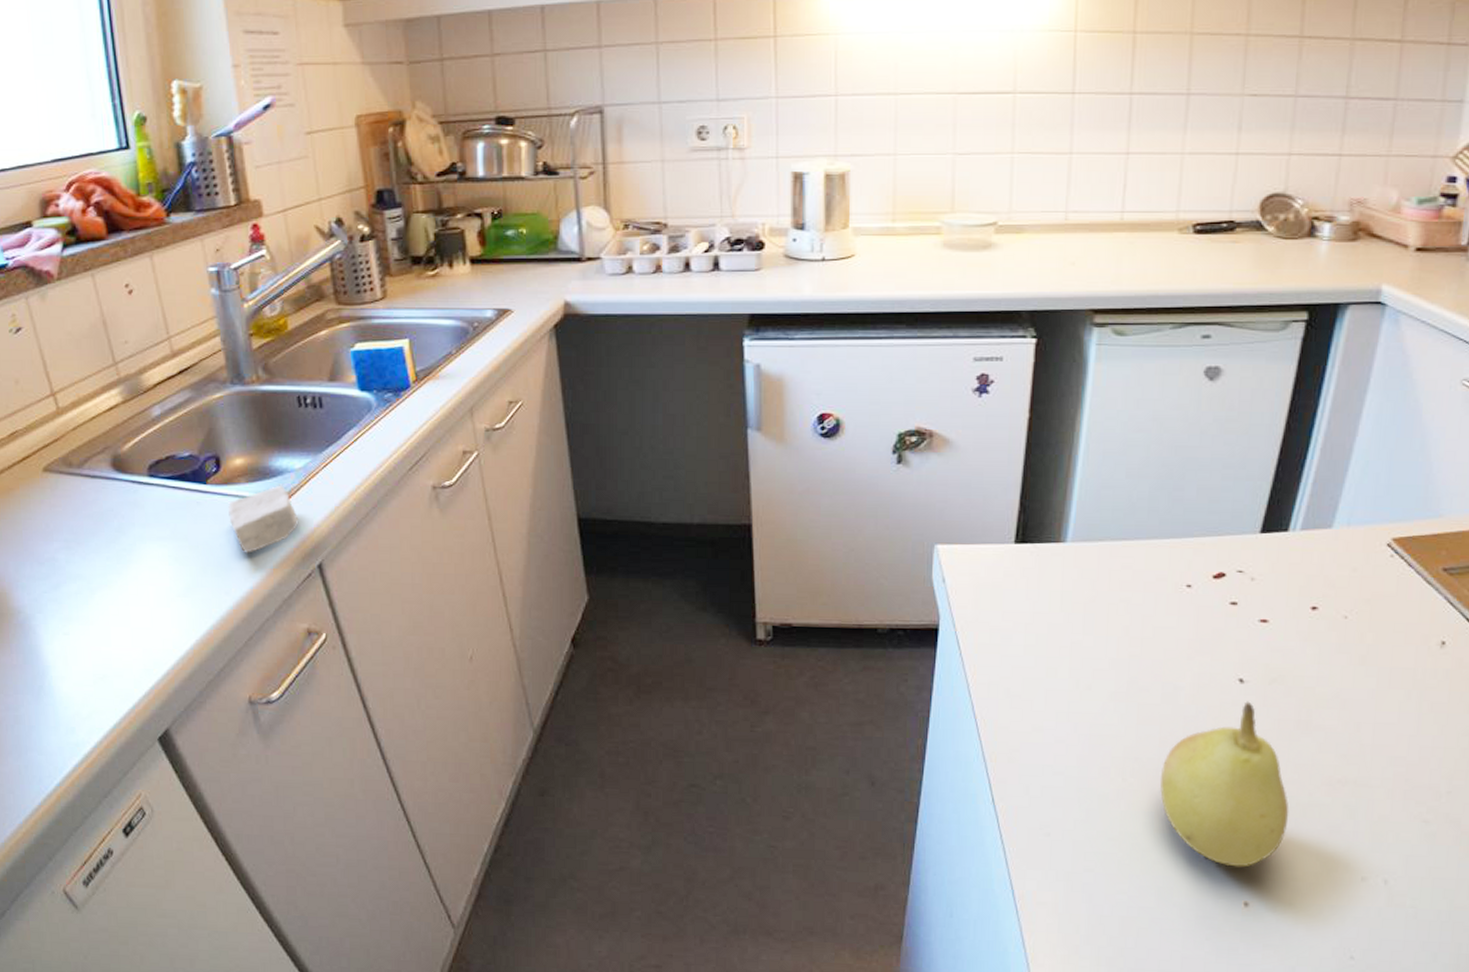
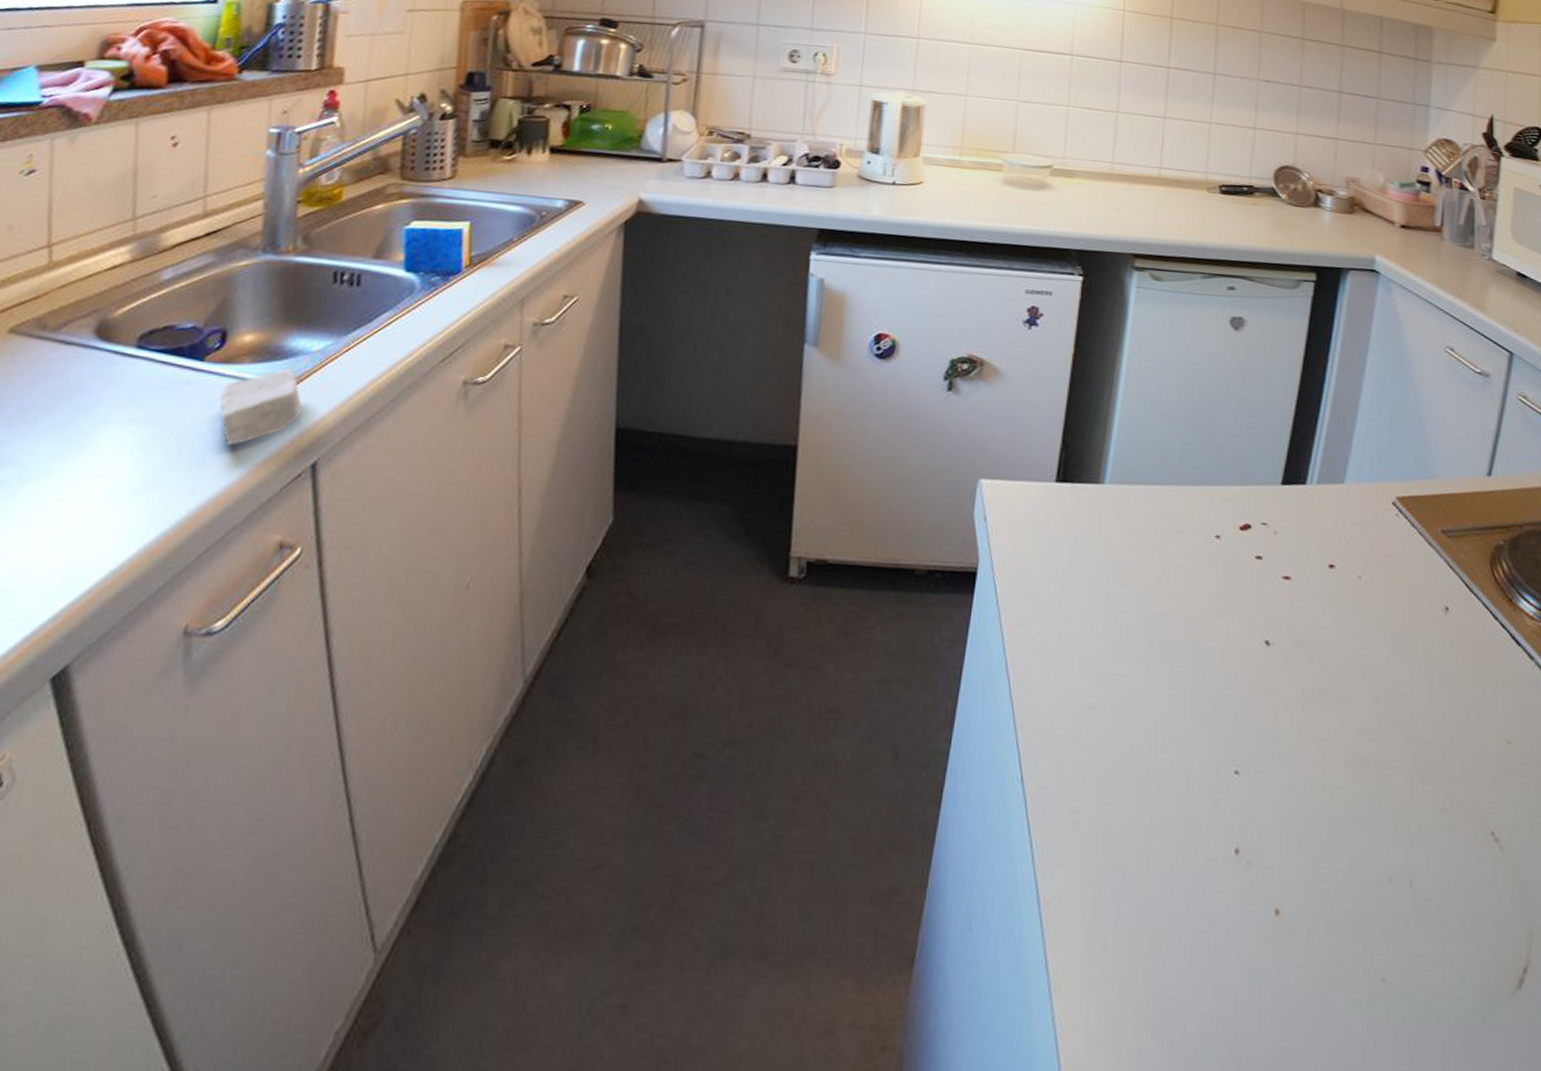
fruit: present [1159,701,1289,867] -> none [1190,666,1316,865]

